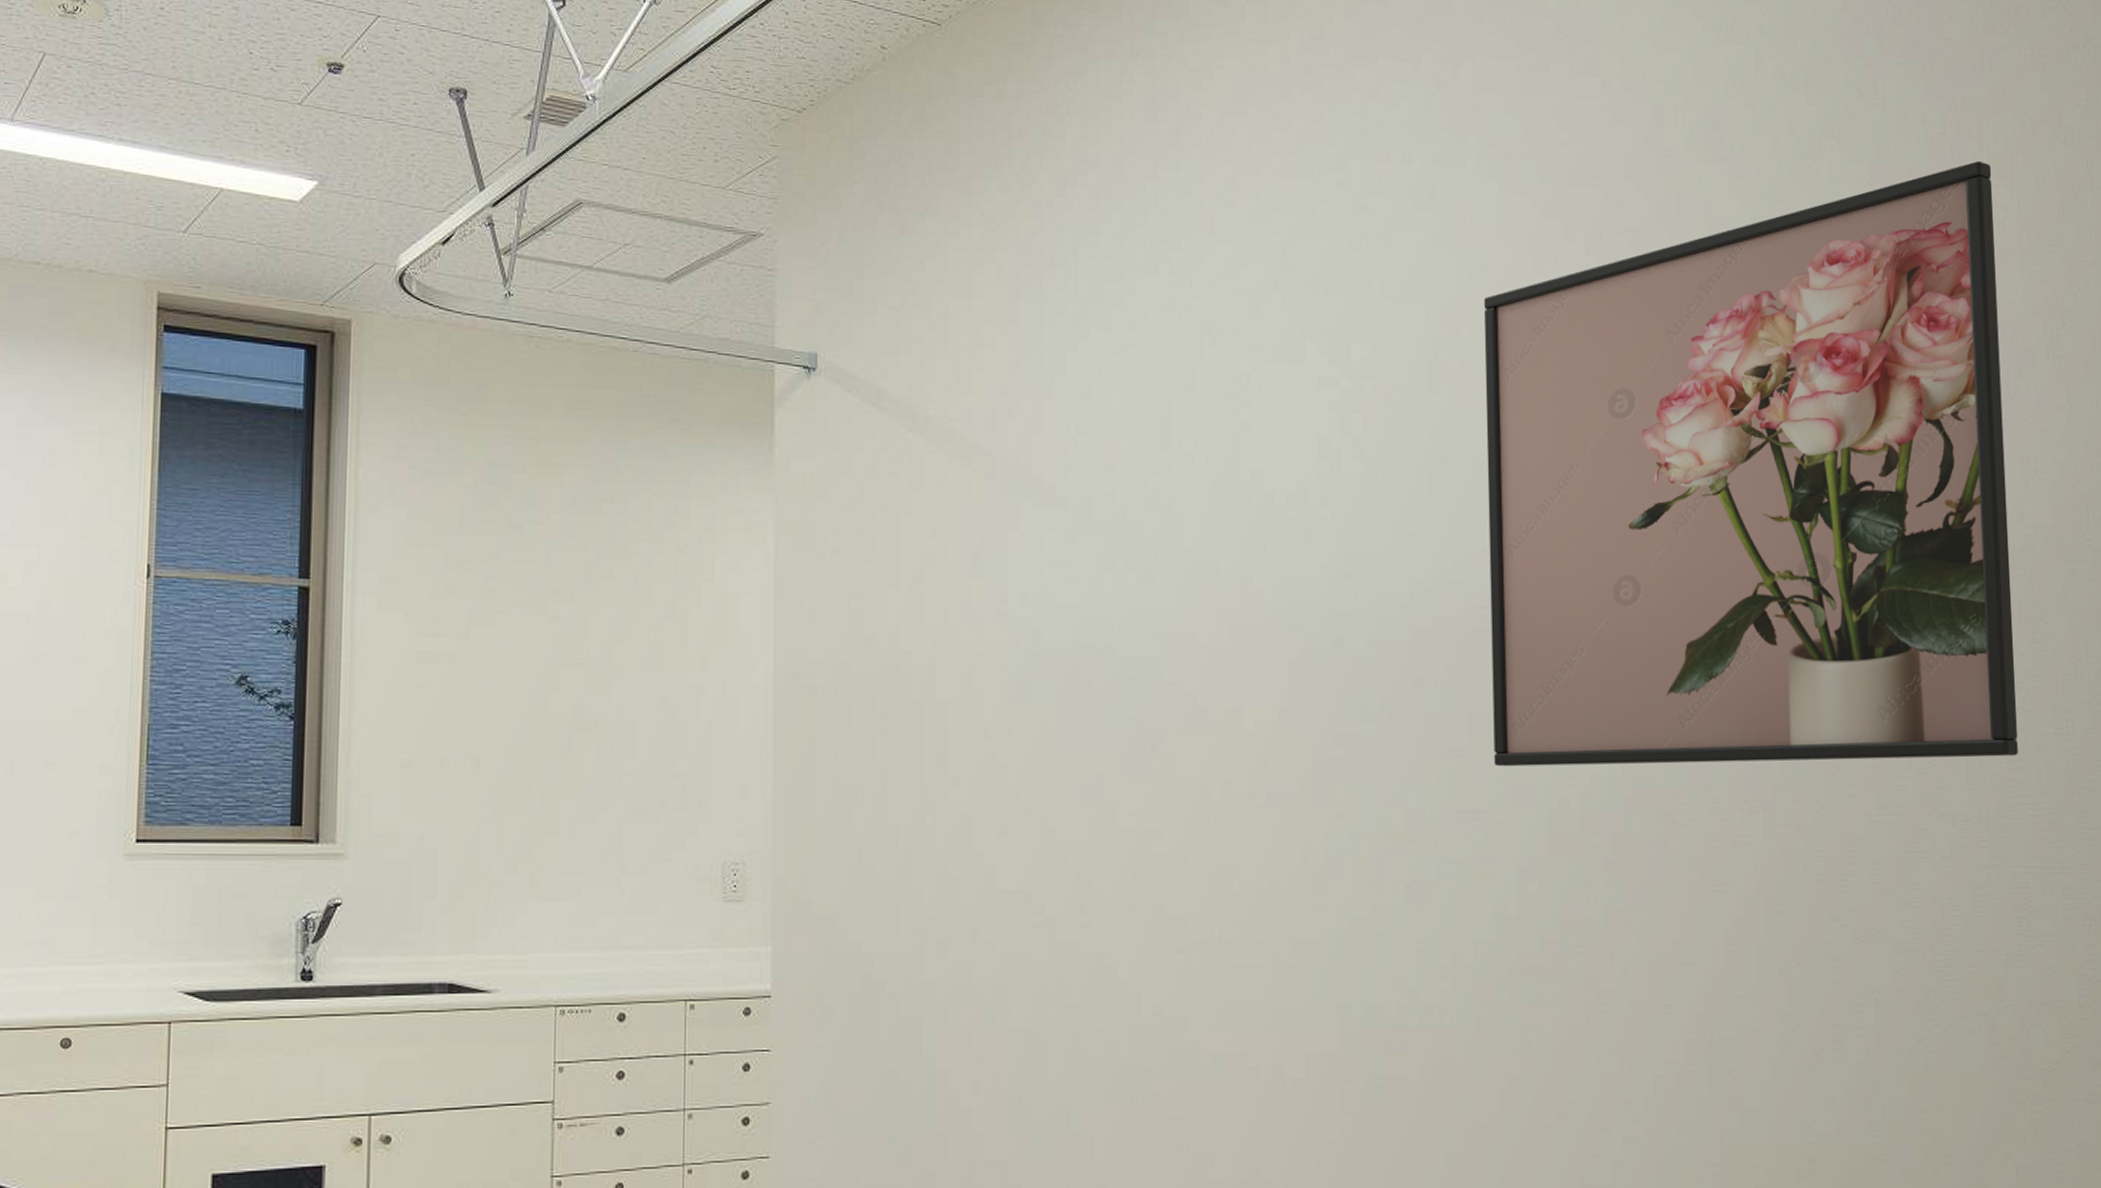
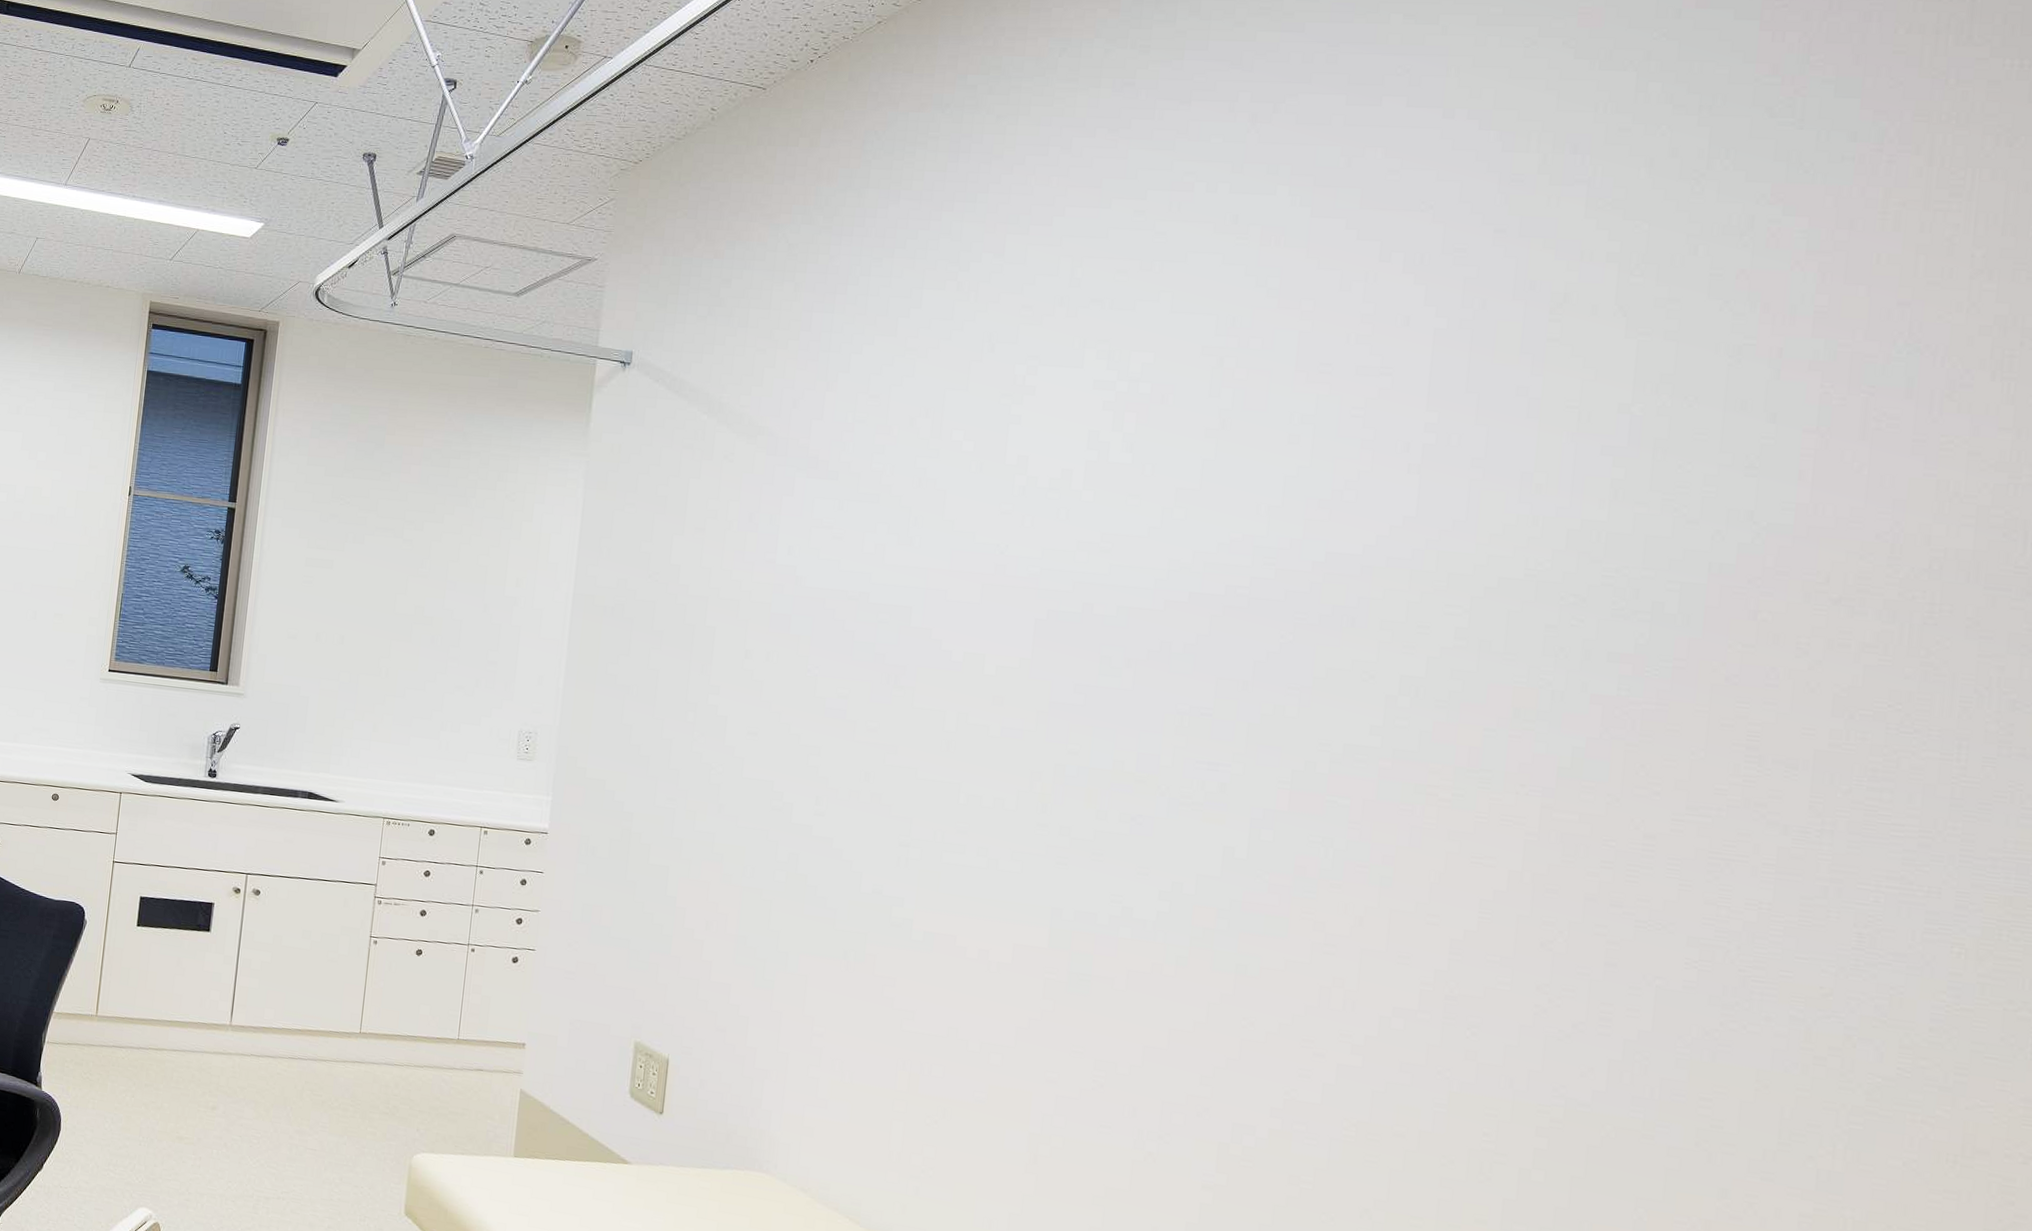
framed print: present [1483,160,2018,767] -> none [1238,176,1943,776]

